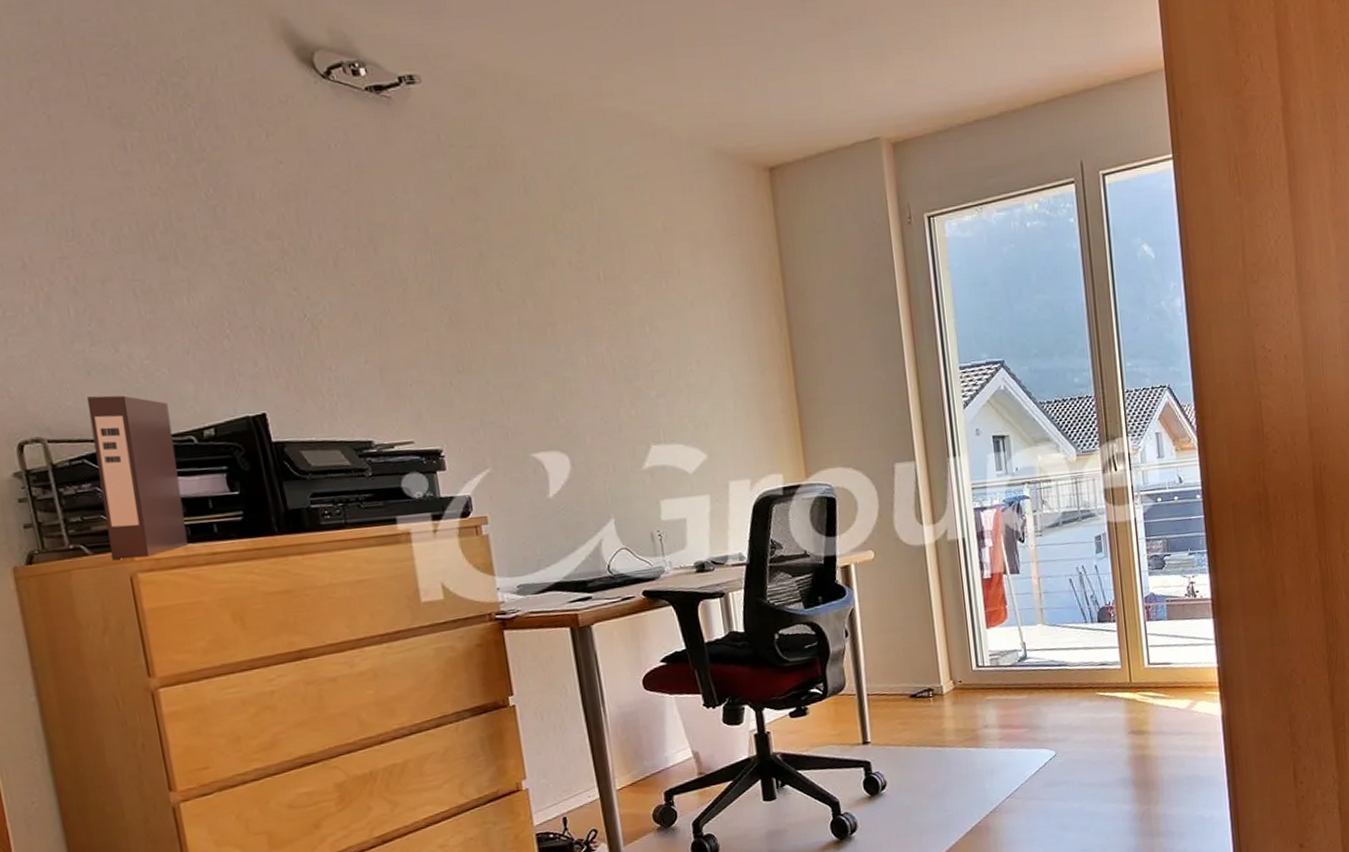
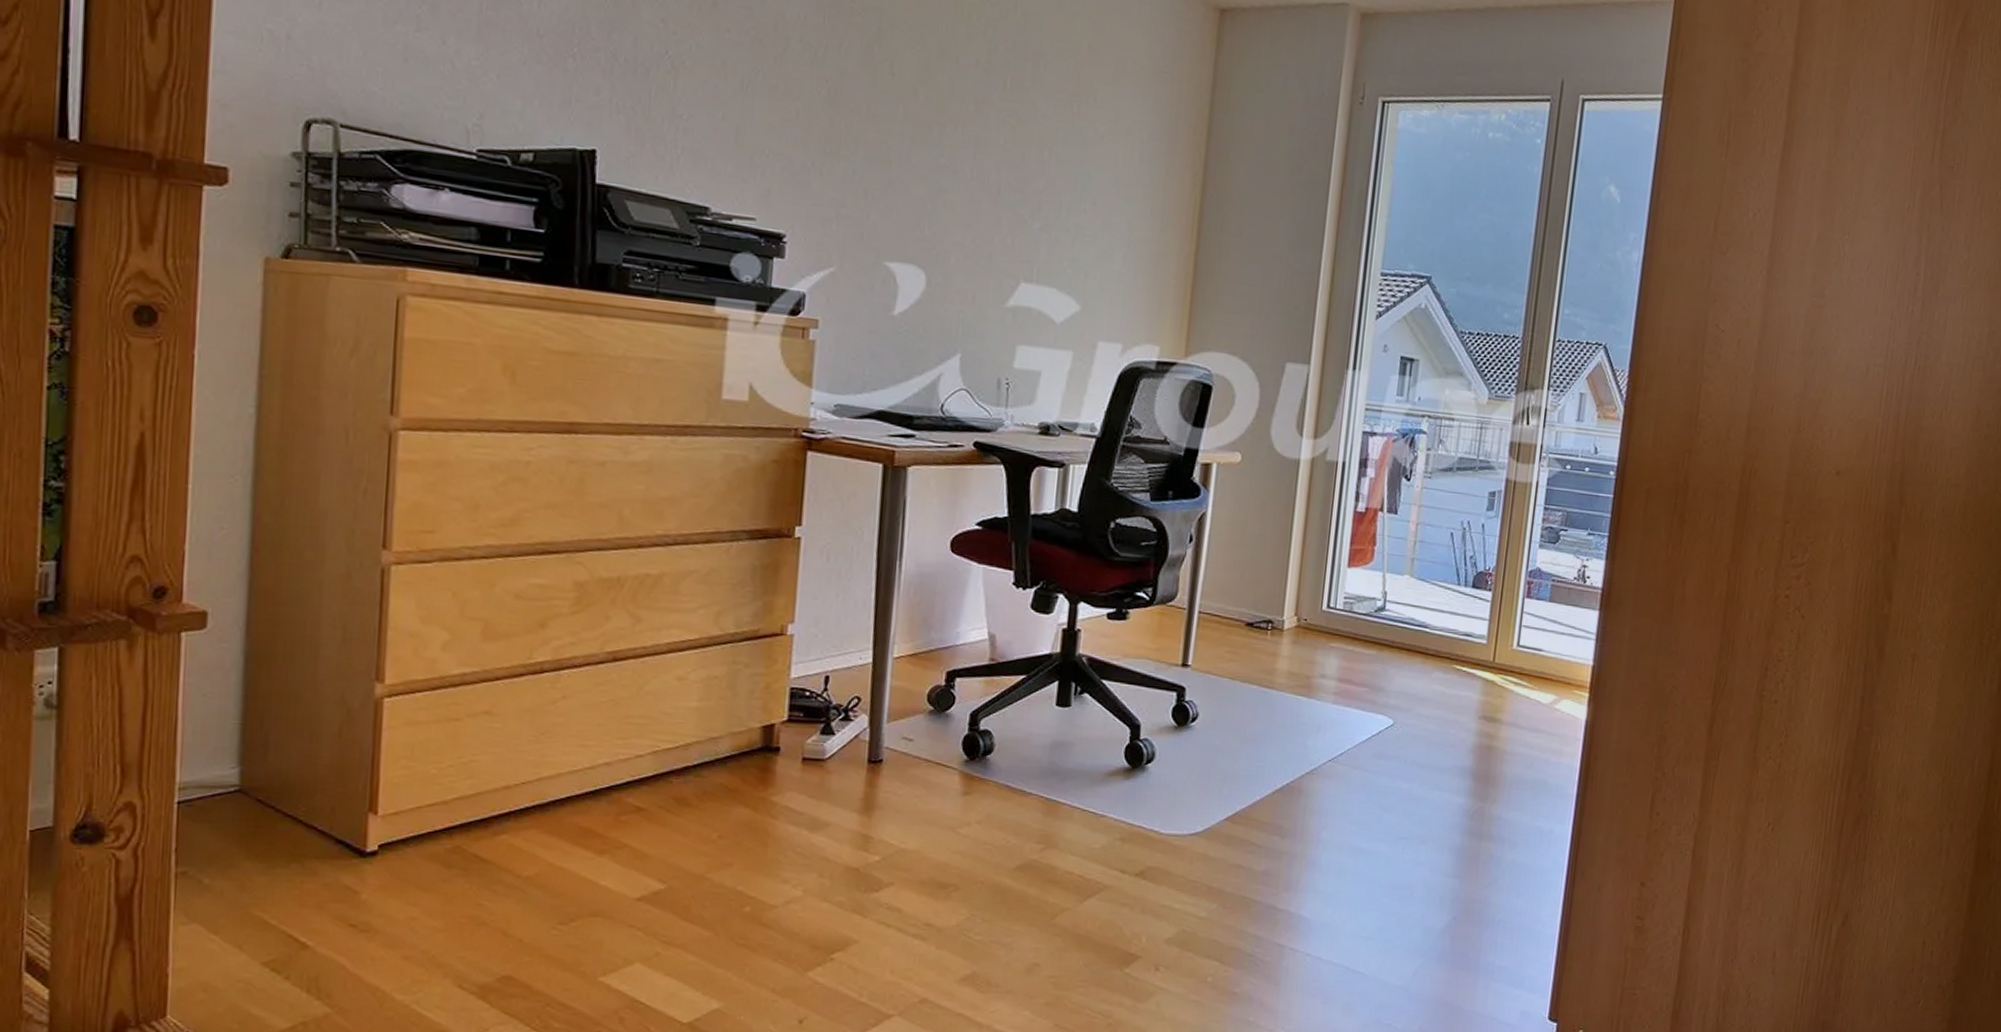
binder: present [86,395,188,560] -> none [380,86,487,281]

